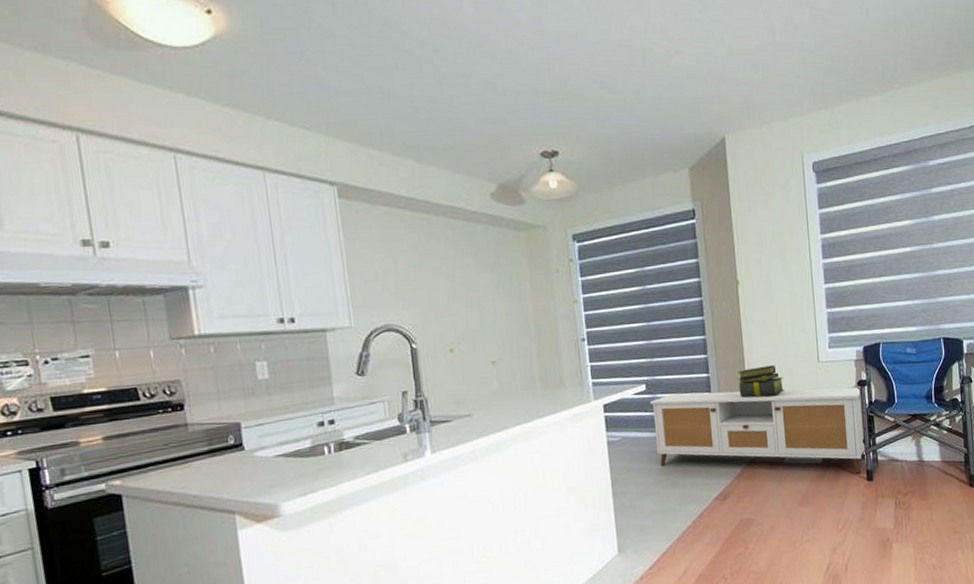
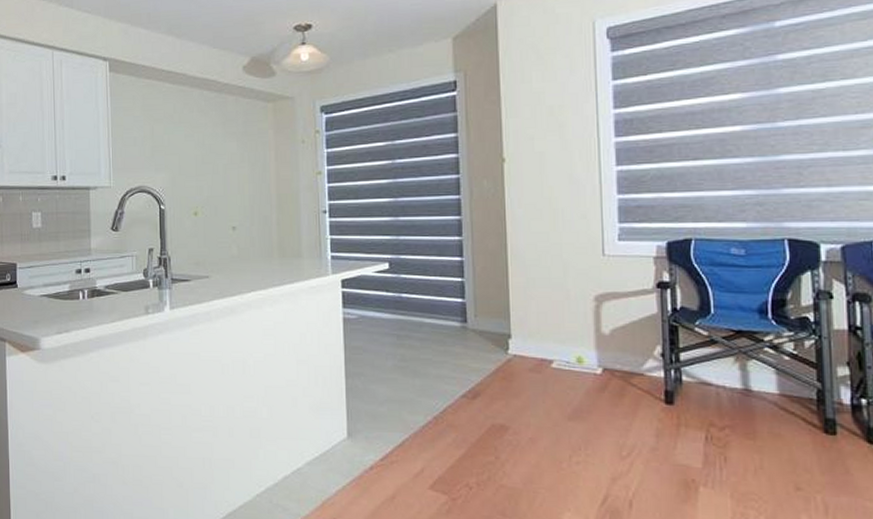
storage bench: present [649,387,867,473] -> none [392,275,667,393]
stack of books: present [738,365,785,398] -> none [498,254,557,289]

